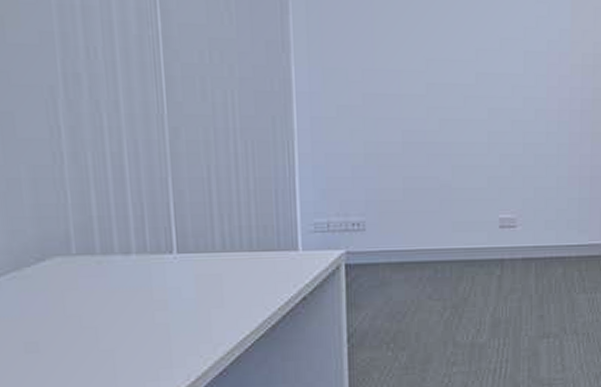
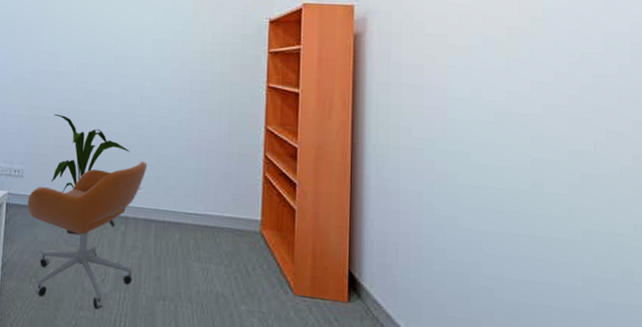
office chair: none [374,196,524,362] -> present [27,161,148,309]
house plant: none [400,149,502,287] -> present [50,113,130,234]

